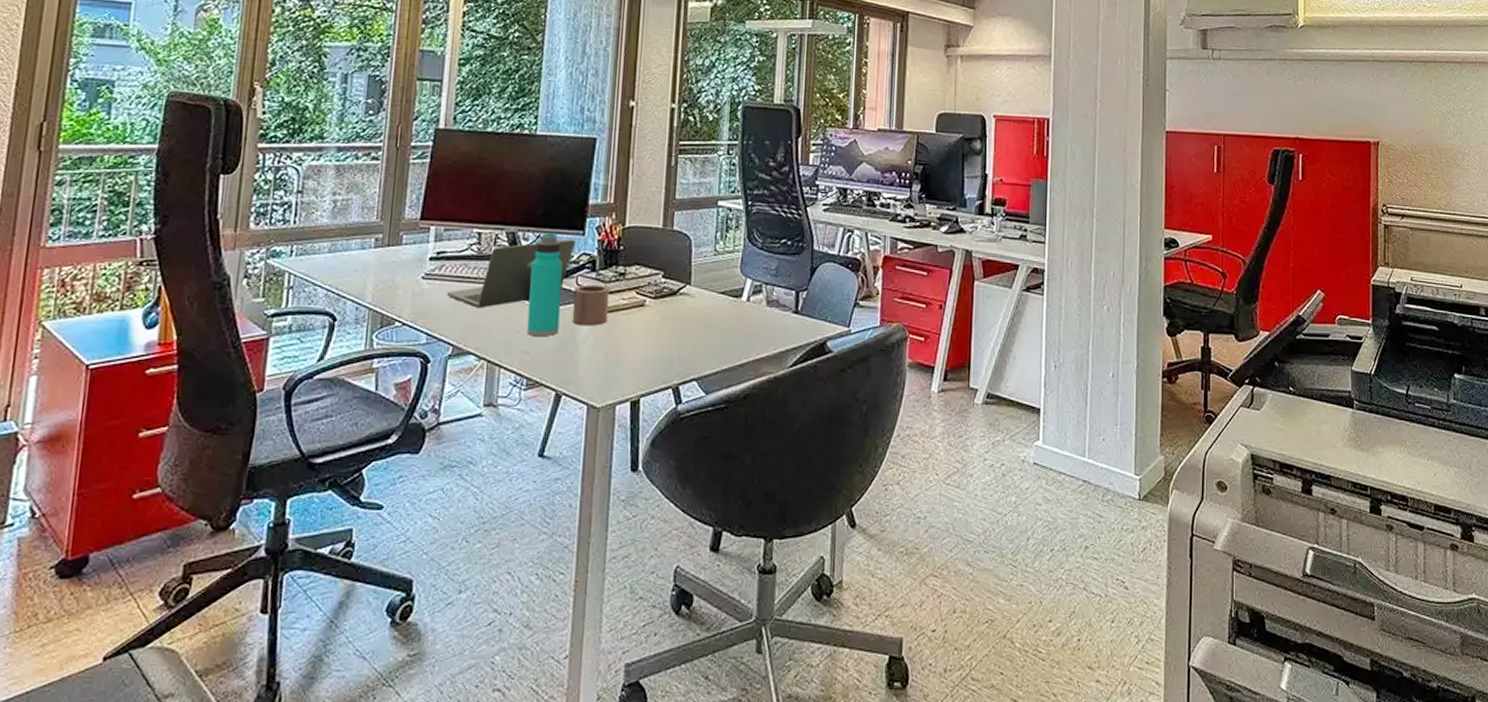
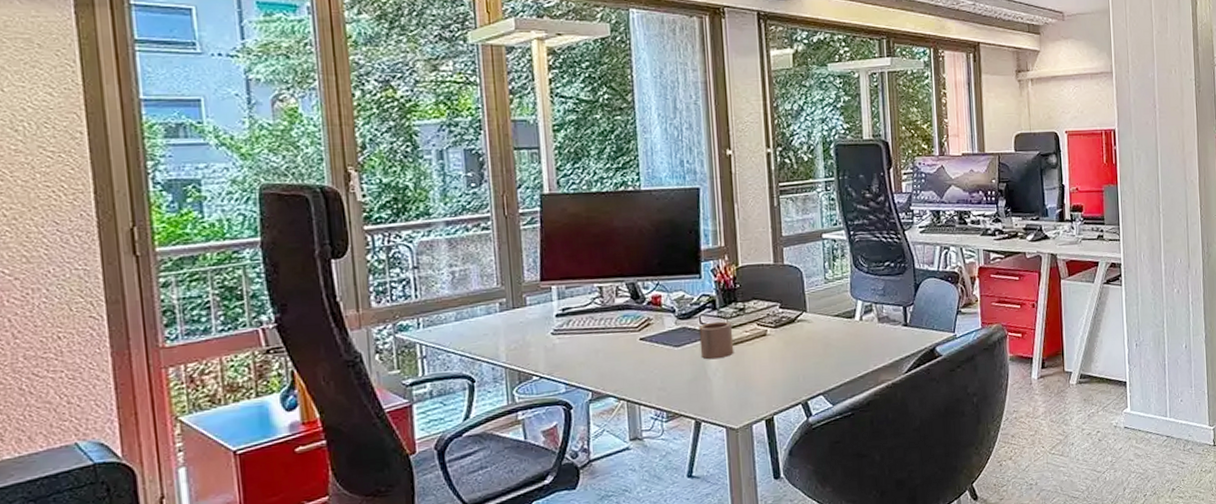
laptop: present [446,239,576,308] -> none [577,283,694,355]
water bottle: present [526,233,563,337] -> none [654,279,690,374]

